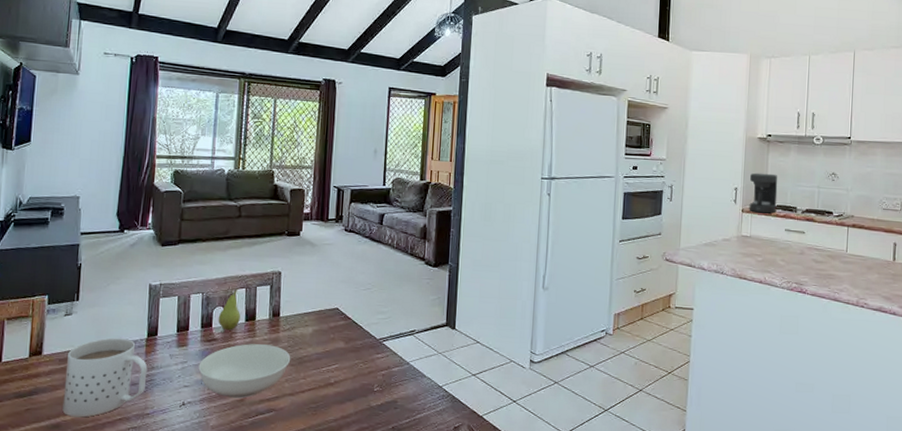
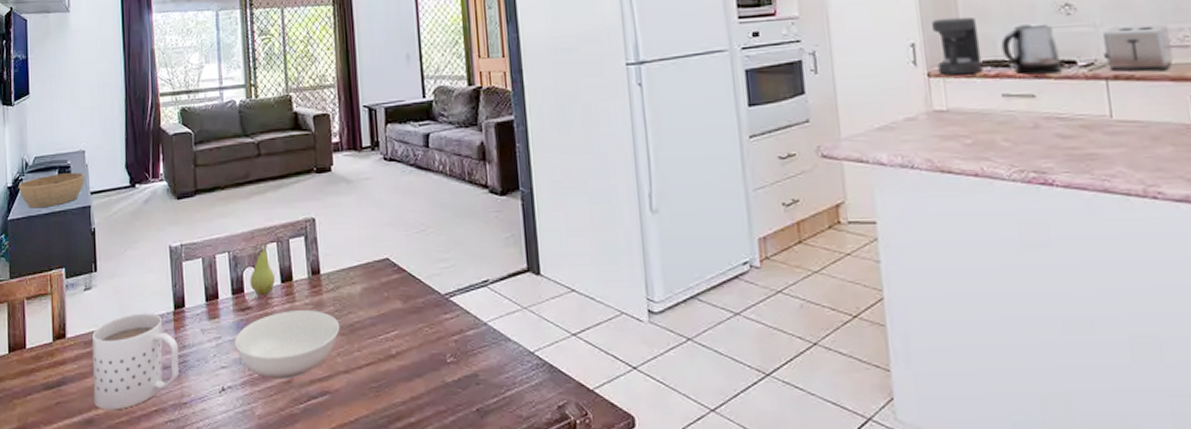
basket: none [10,214,77,242] -> present [18,173,85,208]
kettle: none [790,183,824,220] -> present [1001,22,1063,76]
toaster: none [848,192,889,225] -> present [1102,24,1174,72]

